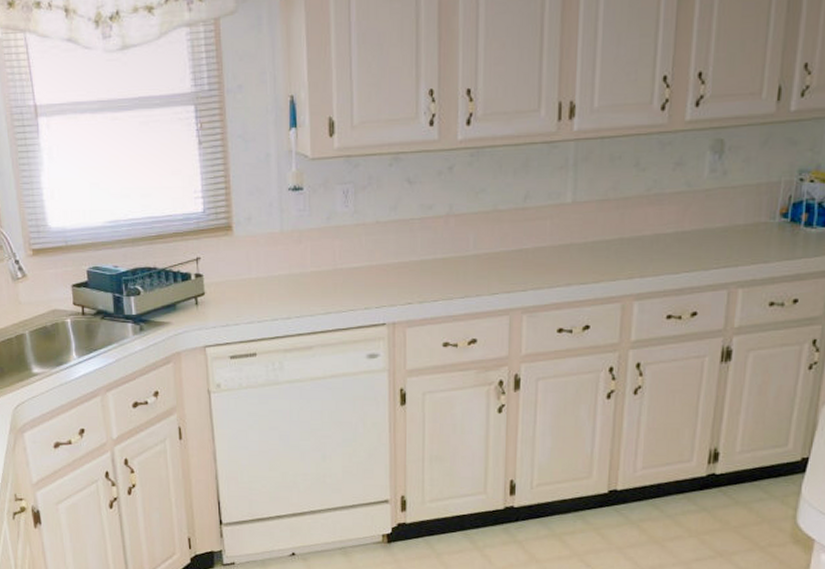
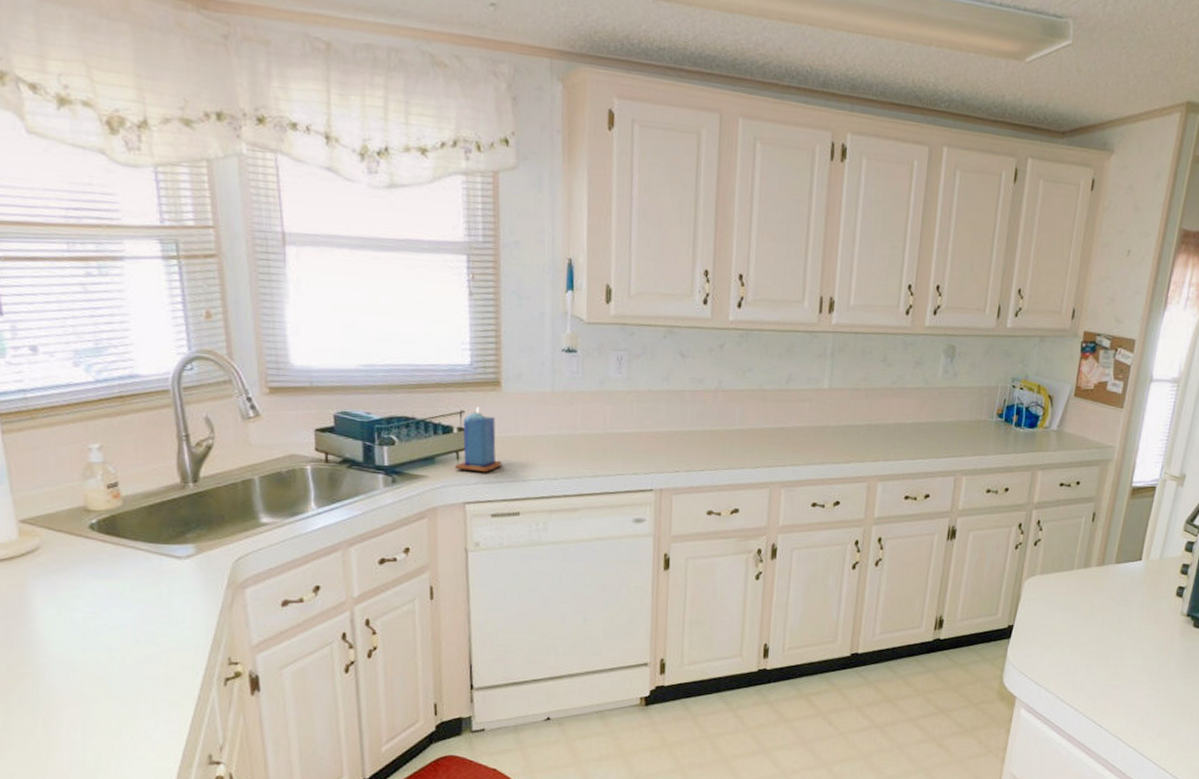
candle: none [195,252,238,316] -> present [455,406,502,473]

